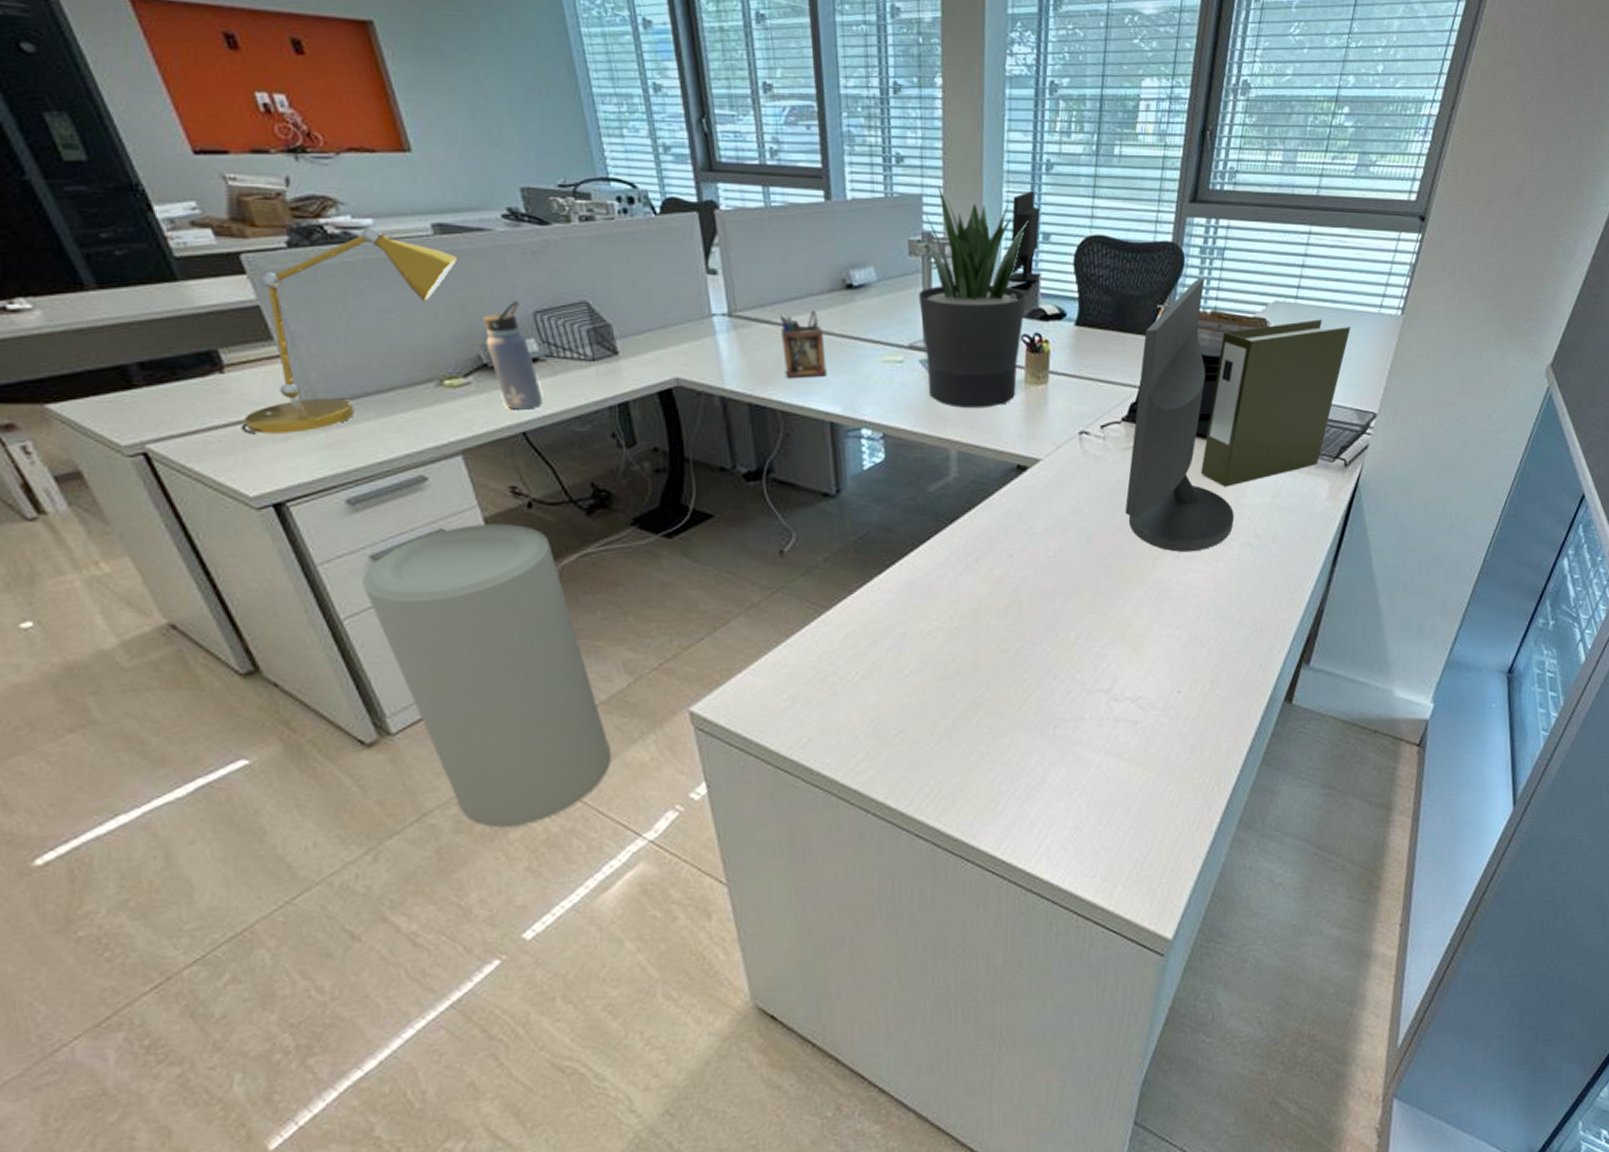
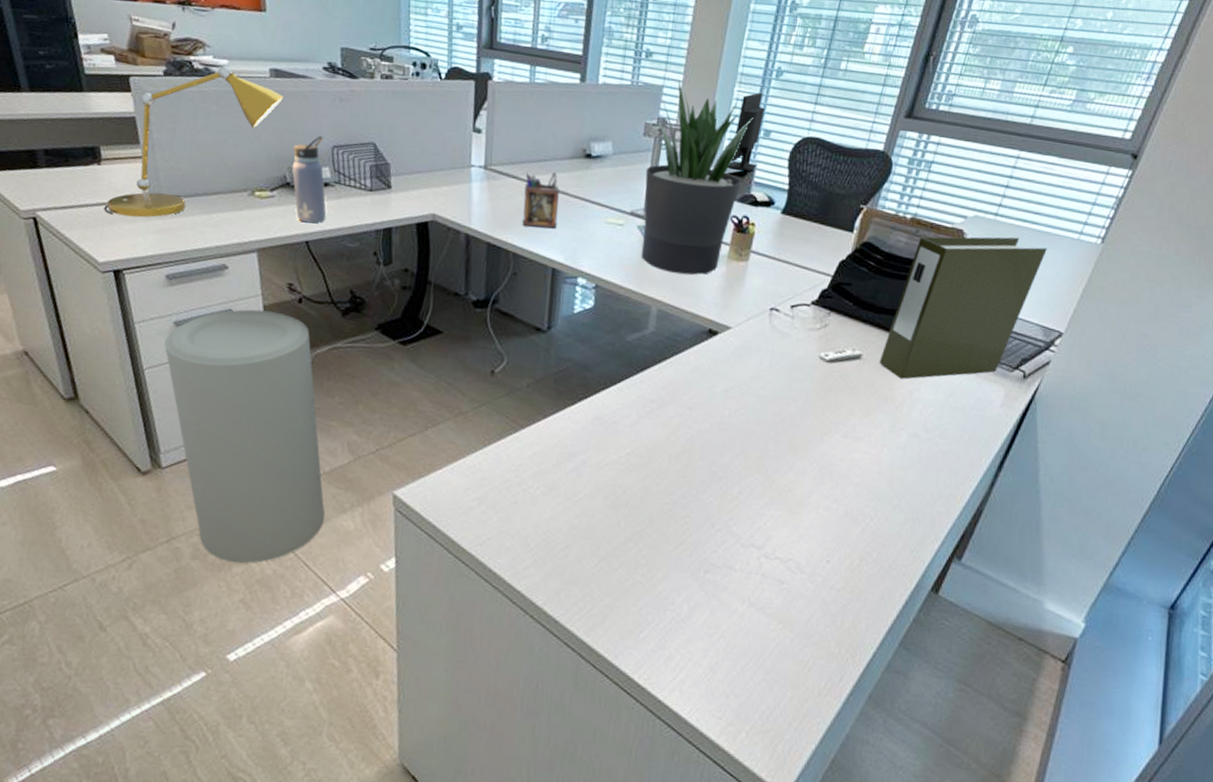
computer monitor: present [1125,278,1235,553] -> none [801,186,909,434]

